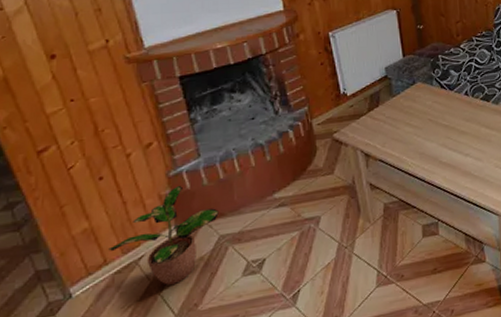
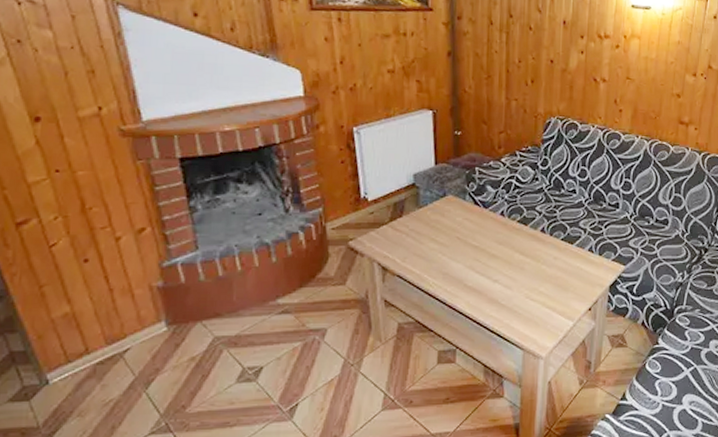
potted plant: present [109,185,219,285] -> none [91,277,215,383]

